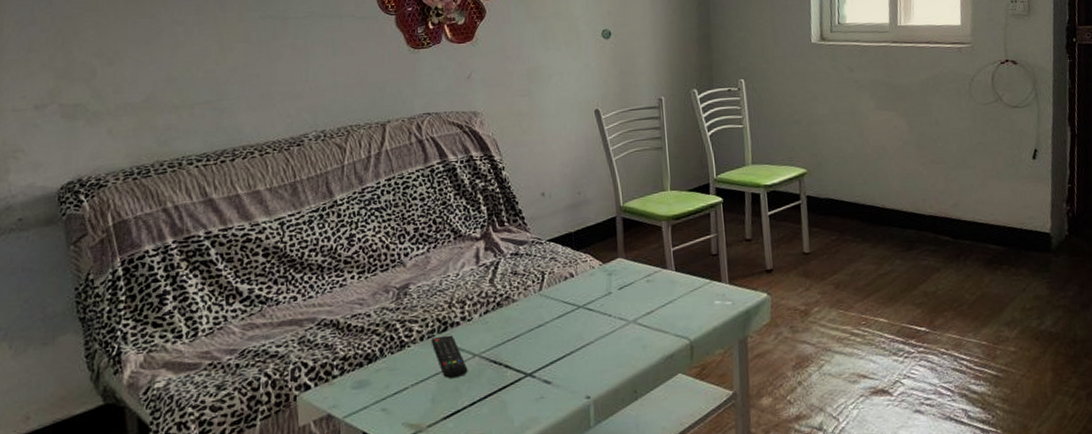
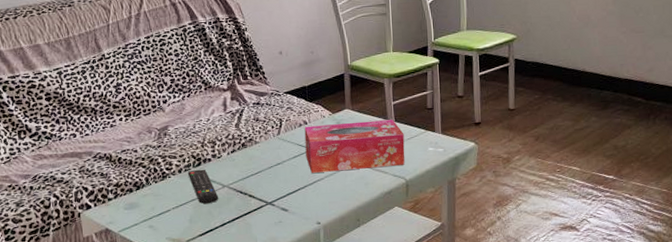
tissue box: none [570,269,688,335] -> present [304,120,405,173]

